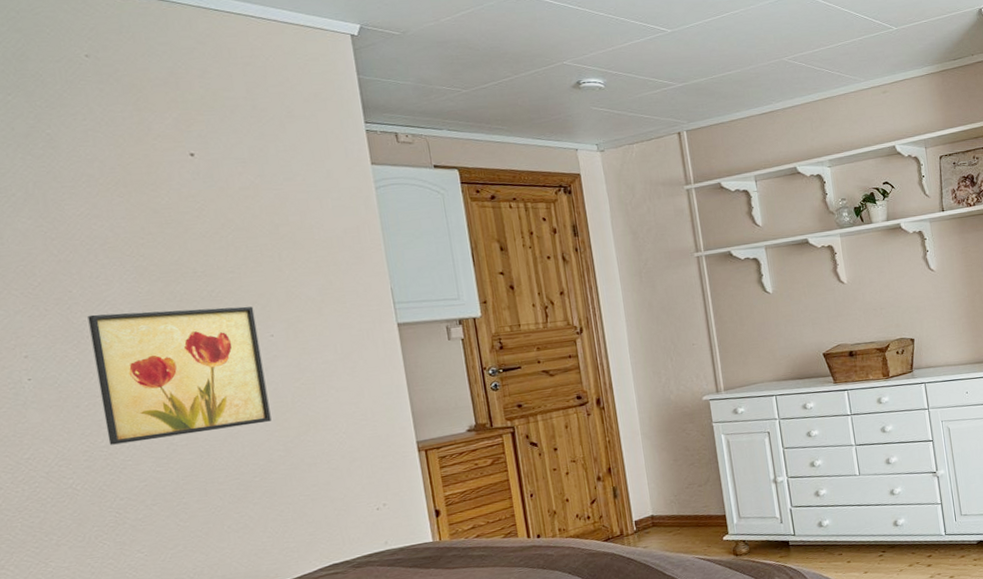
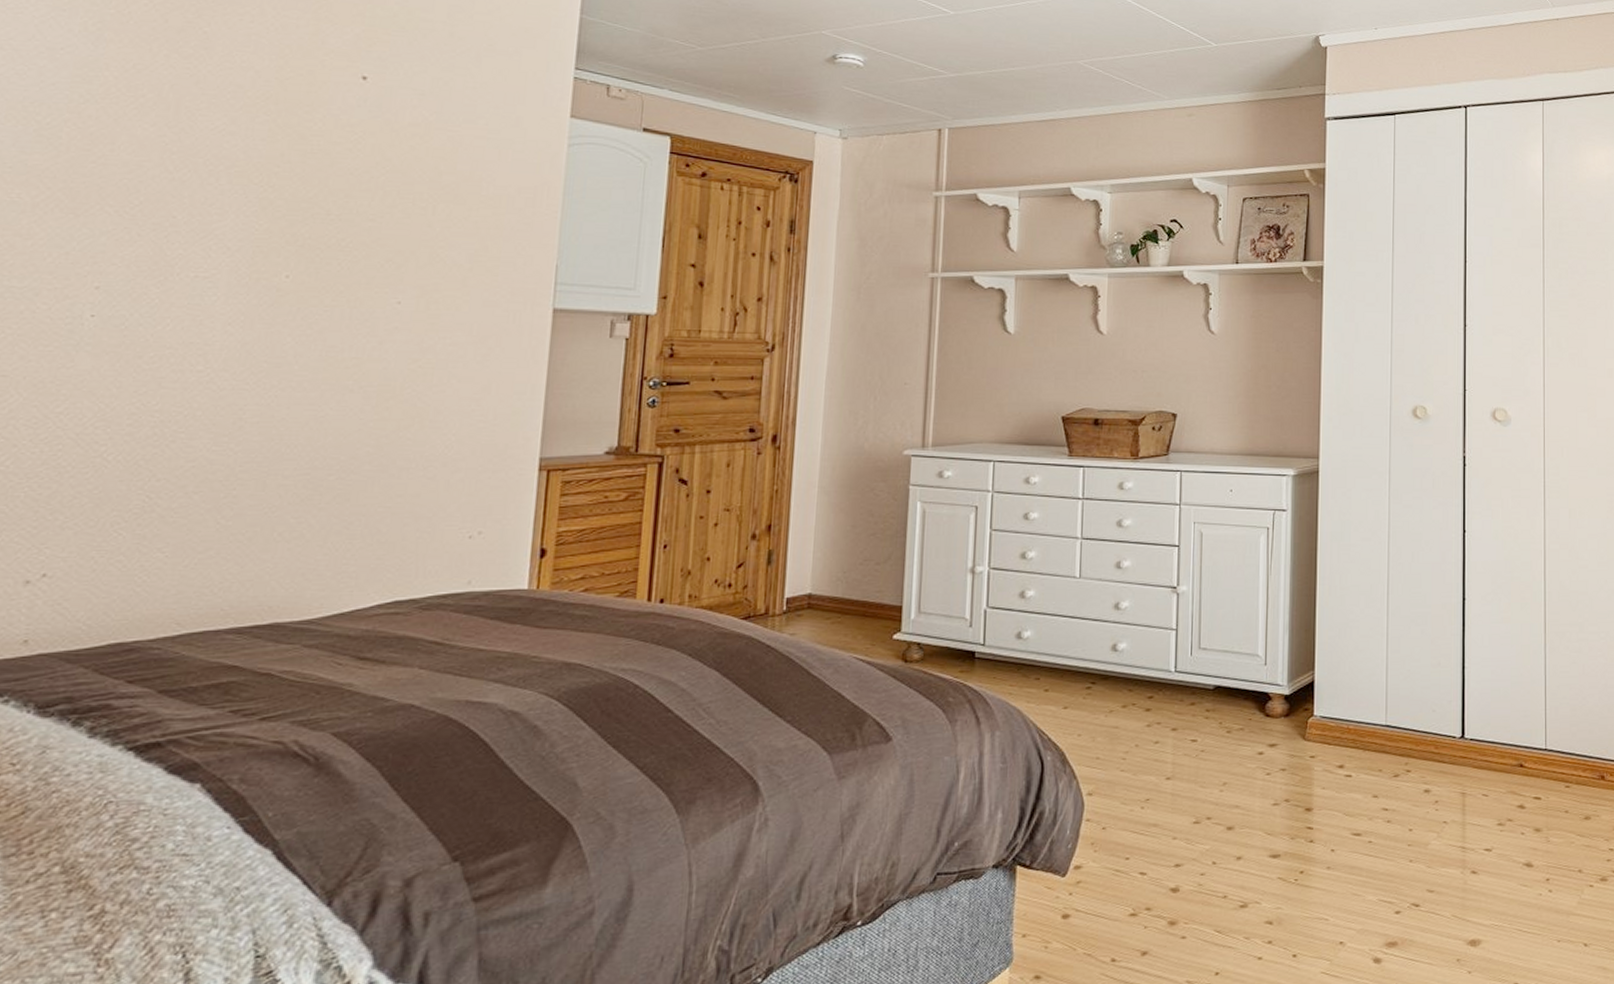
wall art: present [87,306,272,445] -> none [164,248,386,411]

